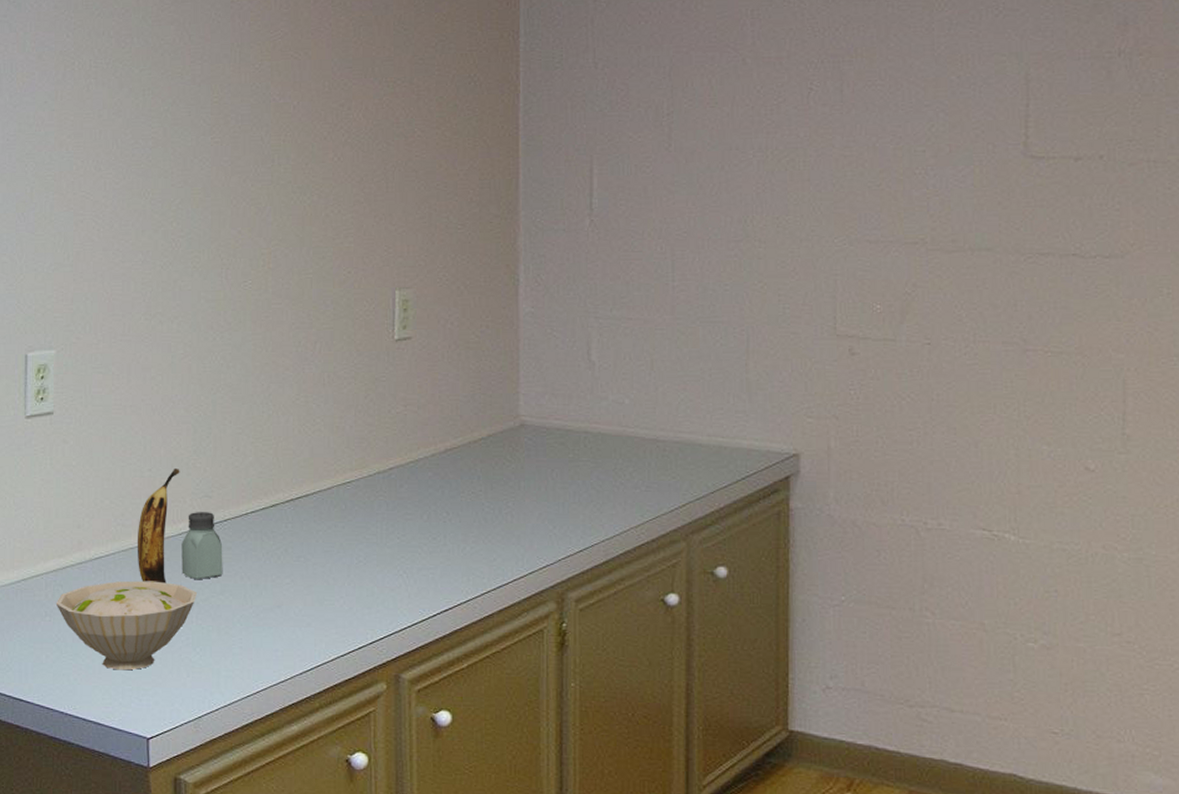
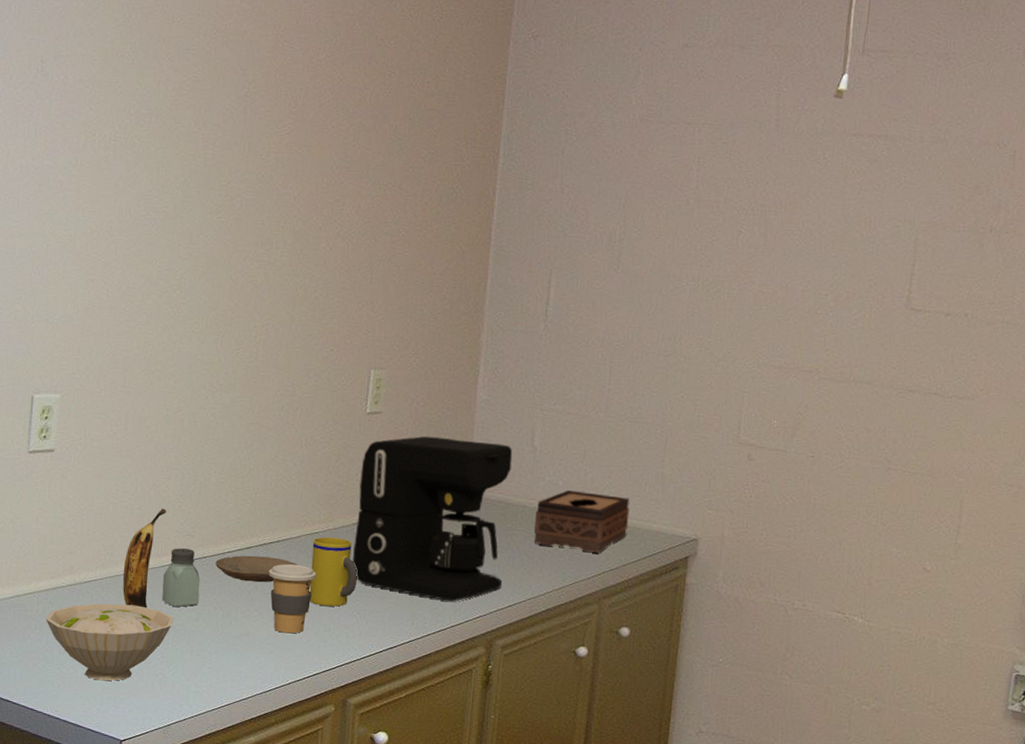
plate: none [238,514,331,545] -> present [215,555,298,583]
coffee cup: none [298,521,353,601] -> present [268,564,316,634]
mug: none [346,486,400,567] -> present [309,537,358,607]
coffee maker: none [393,360,568,551] -> present [353,436,513,602]
tissue box: none [600,408,713,480] -> present [533,489,630,553]

